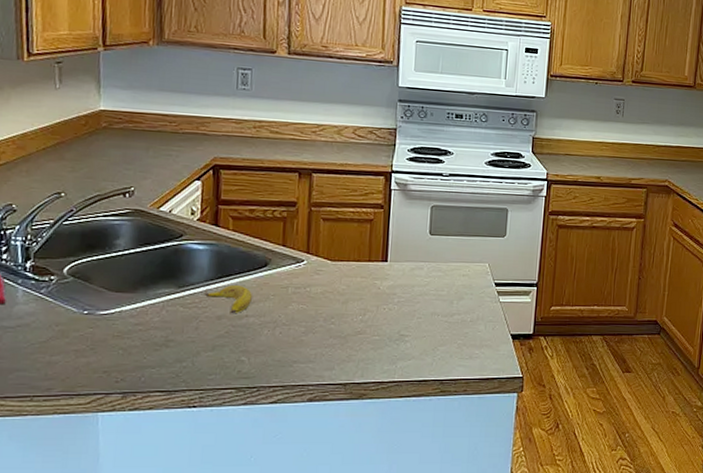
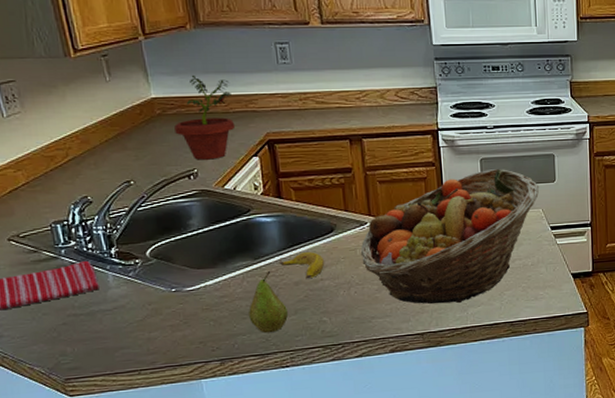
potted plant: none [118,91,184,179] -> present [174,74,236,160]
fruit: none [162,302,205,368] -> present [249,271,288,333]
fruit basket: none [292,217,489,355] -> present [360,168,540,304]

